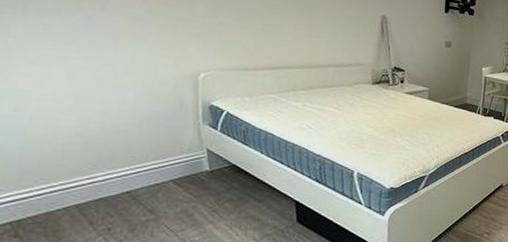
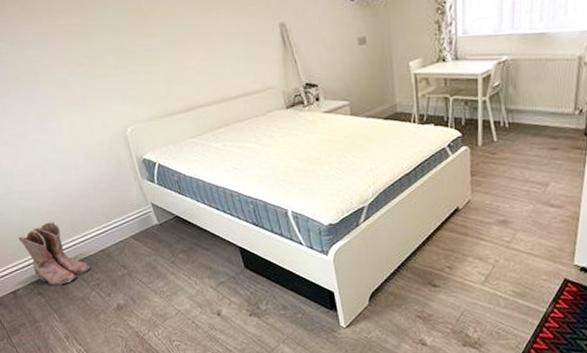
boots: none [8,154,105,227] -> present [18,221,91,286]

